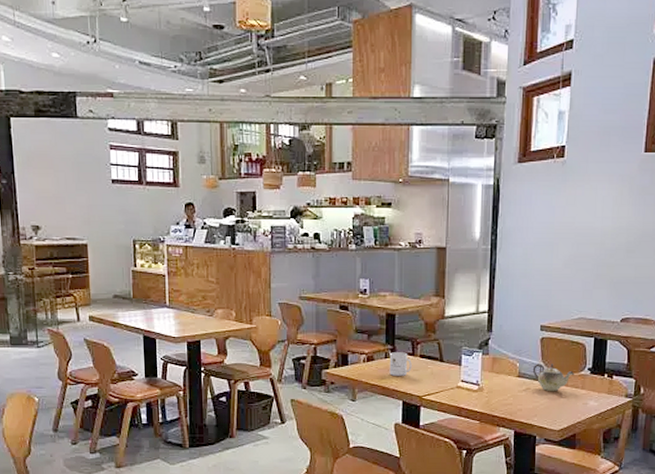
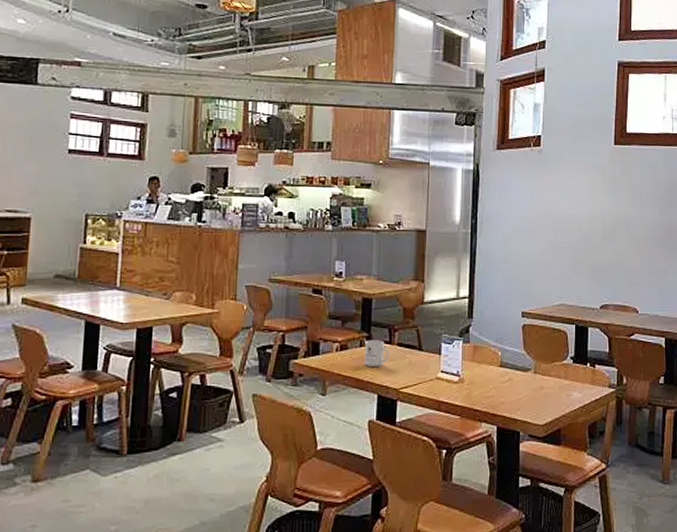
teapot: present [532,364,575,392] -> none [515,352,558,383]

